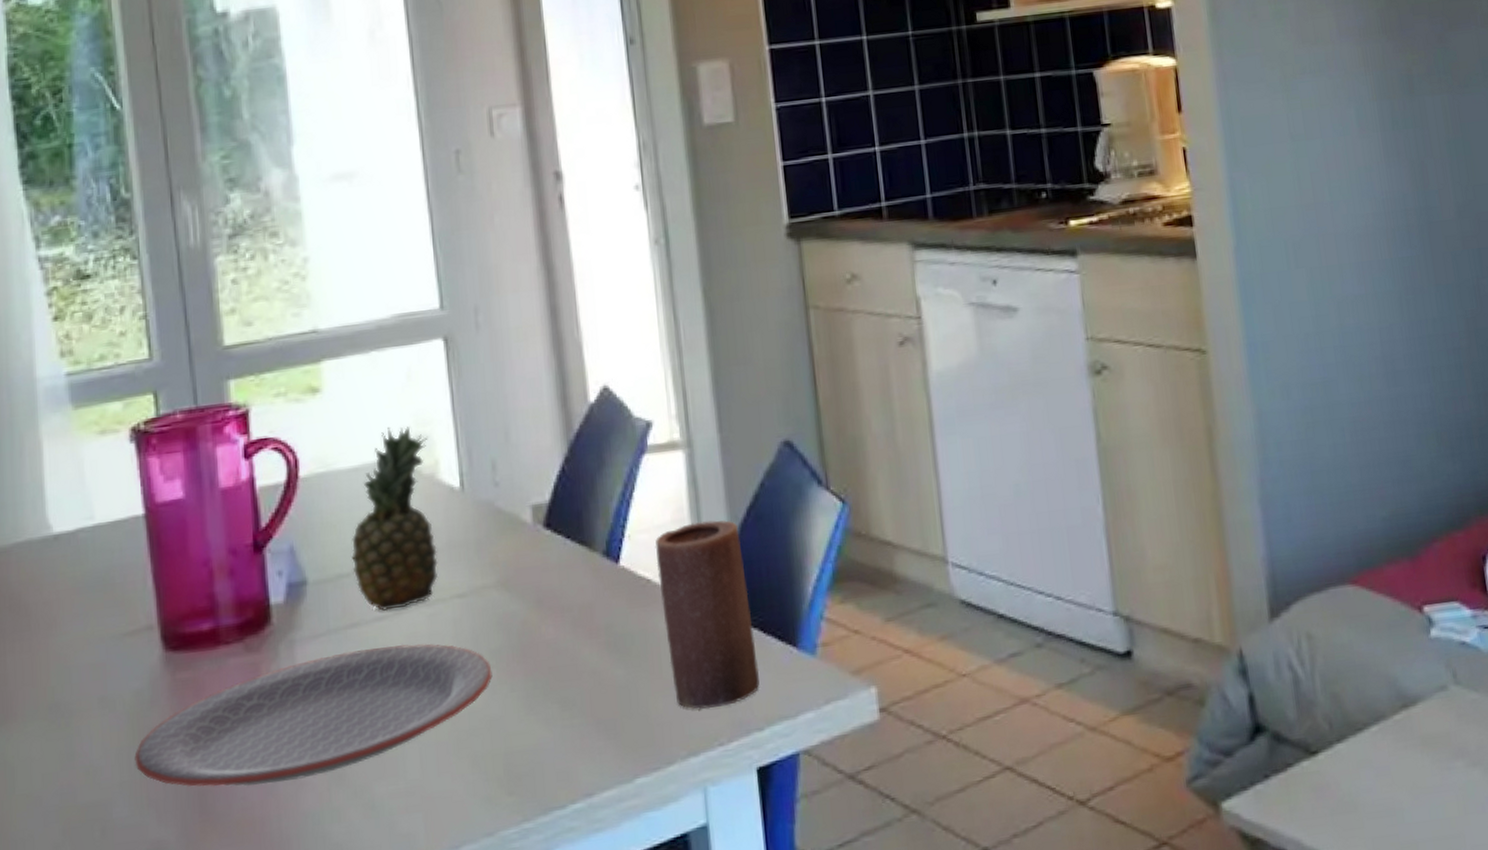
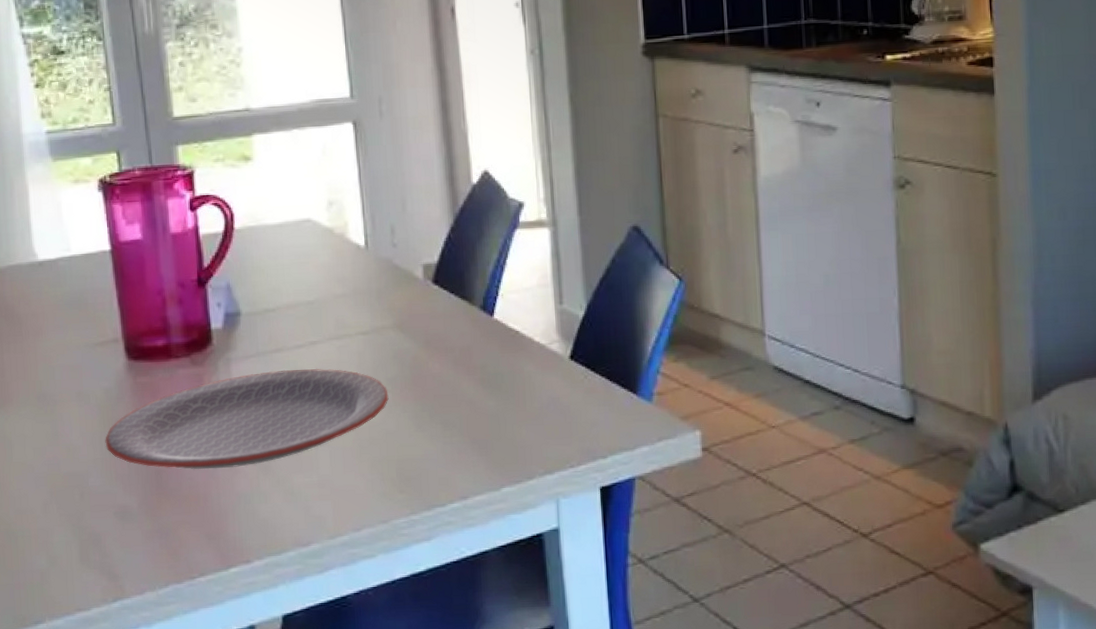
fruit: present [351,426,439,611] -> none [276,192,347,341]
candle: present [655,520,760,710] -> none [523,286,605,438]

